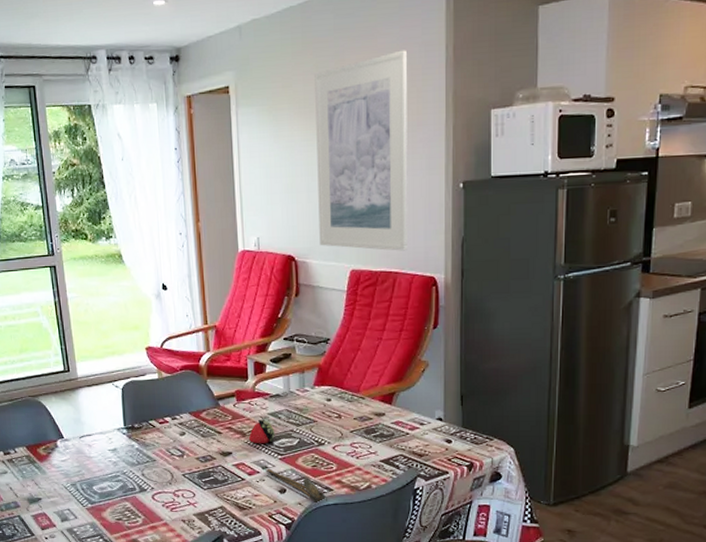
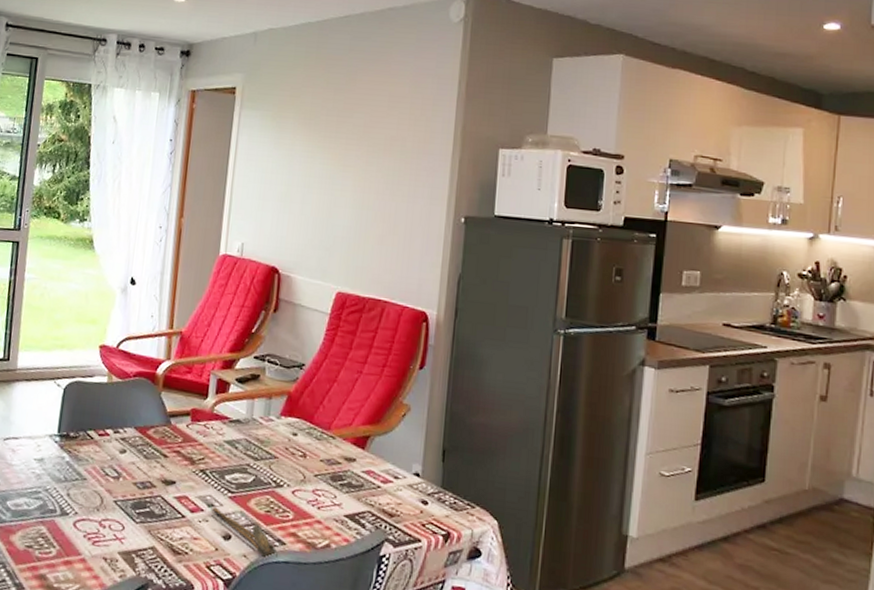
fruit: present [248,418,275,444] -> none [197,445,229,477]
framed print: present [315,50,408,251] -> none [307,79,420,280]

